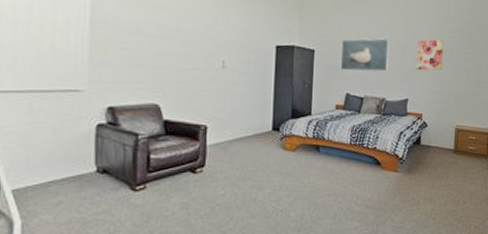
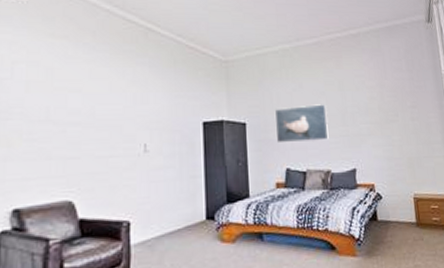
wall art: present [415,39,444,71] -> none [356,101,388,135]

